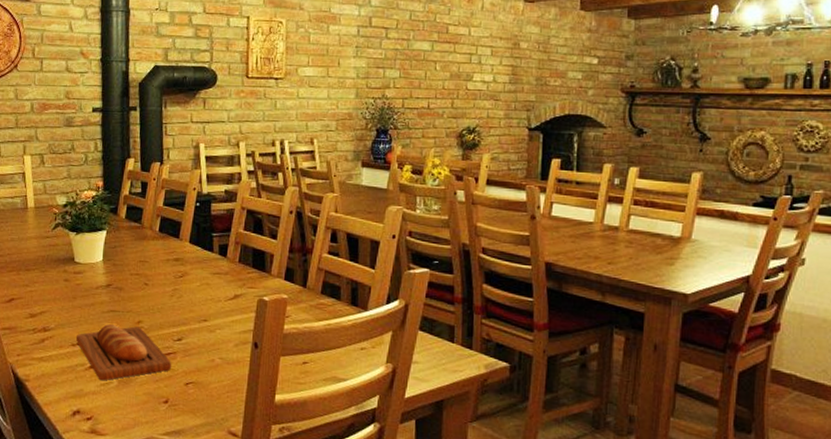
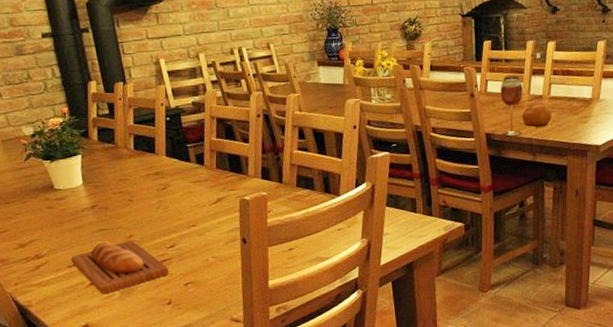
wineglass: none [566,200,596,270] -> present [500,75,524,137]
bread roll: none [592,235,629,263] -> present [522,103,552,127]

